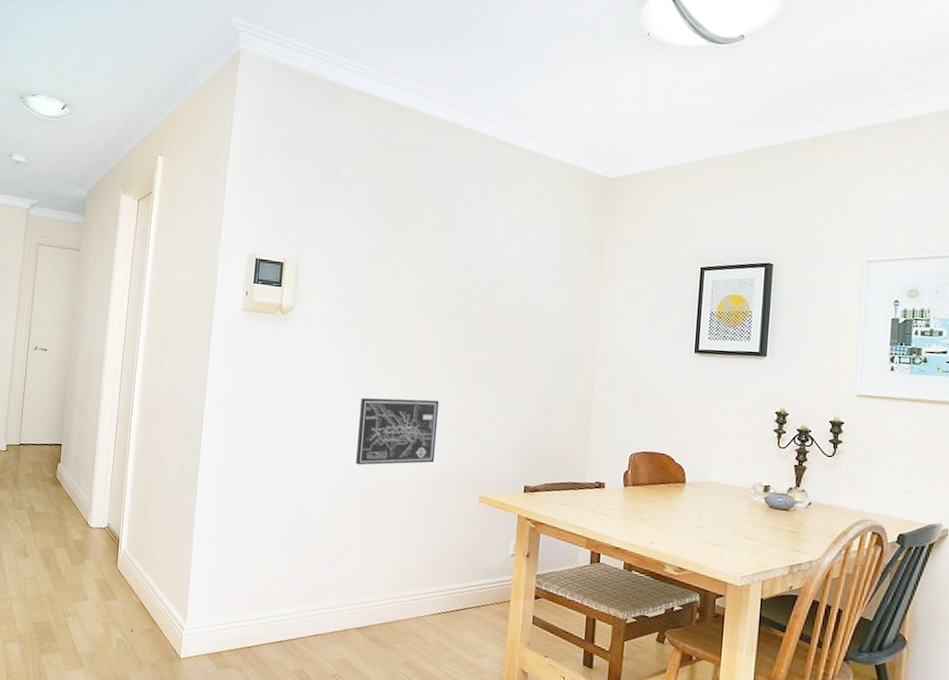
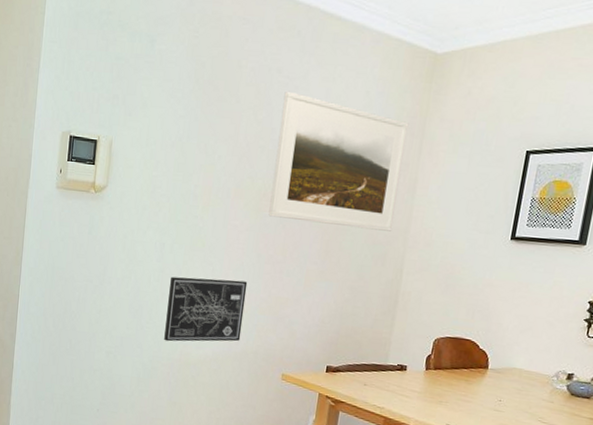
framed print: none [457,213,588,347] -> present [268,91,409,231]

